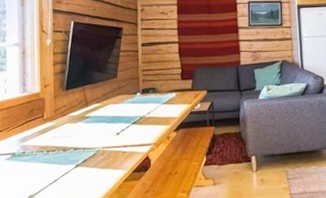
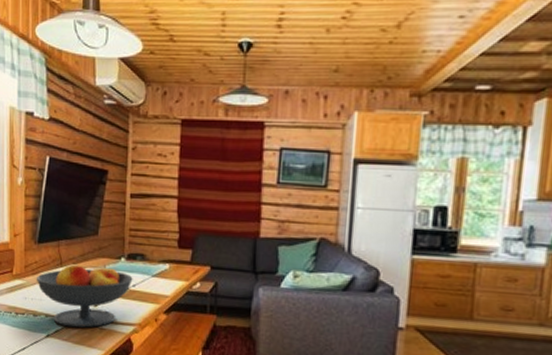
fruit bowl: none [65,100,147,156] -> present [36,264,133,328]

